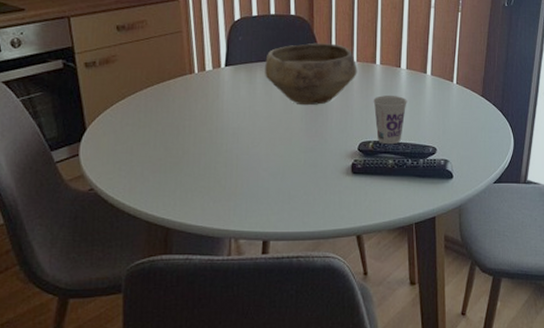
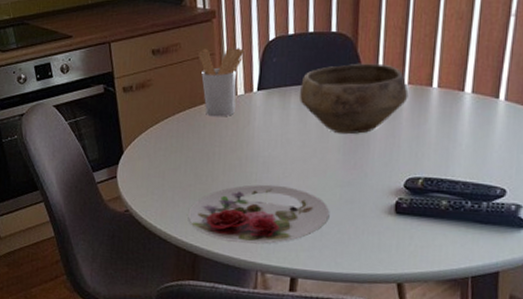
plate: none [159,154,296,213] -> present [188,184,330,244]
utensil holder: none [166,25,212,92] -> present [198,47,245,117]
cup: present [373,95,407,145] -> none [426,124,471,183]

